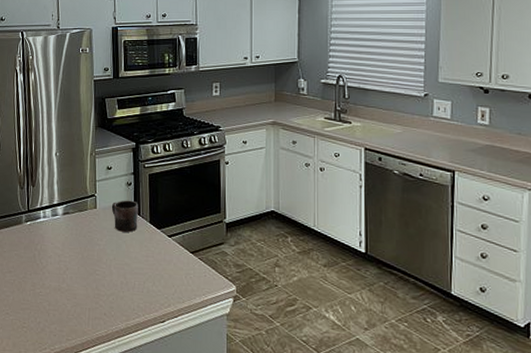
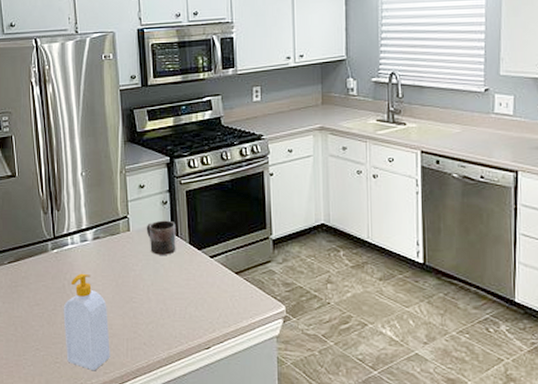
soap bottle: none [32,245,73,337] -> present [63,273,110,371]

